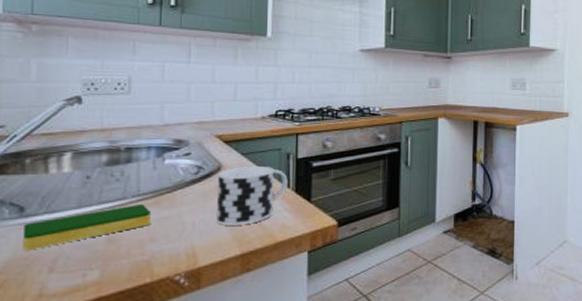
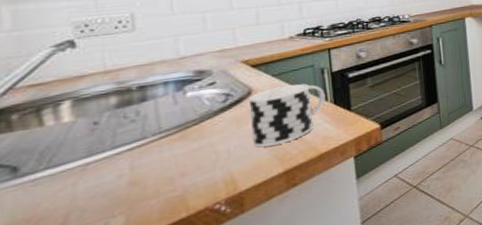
dish sponge: present [23,205,151,251] -> none [20,141,178,213]

